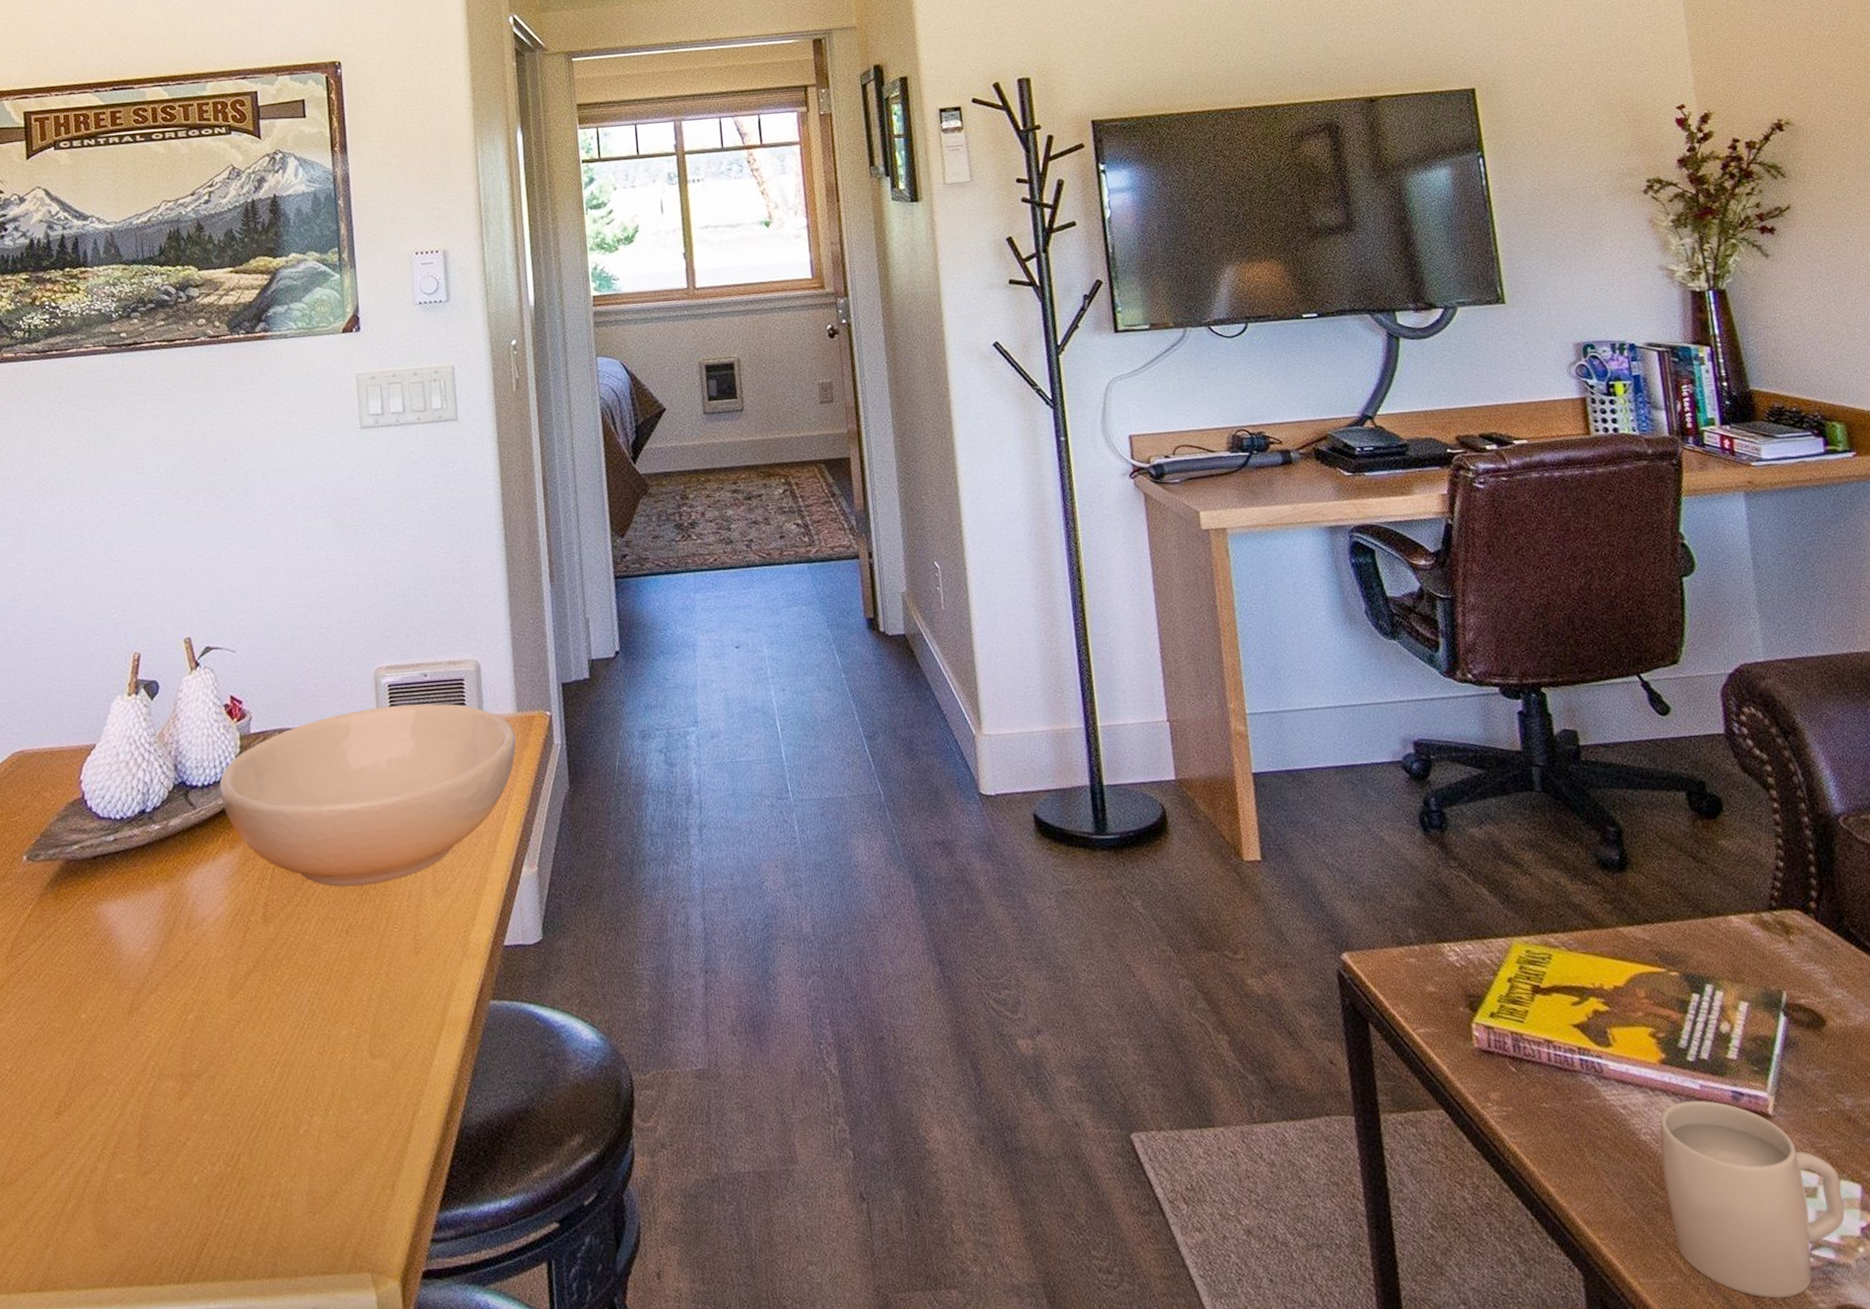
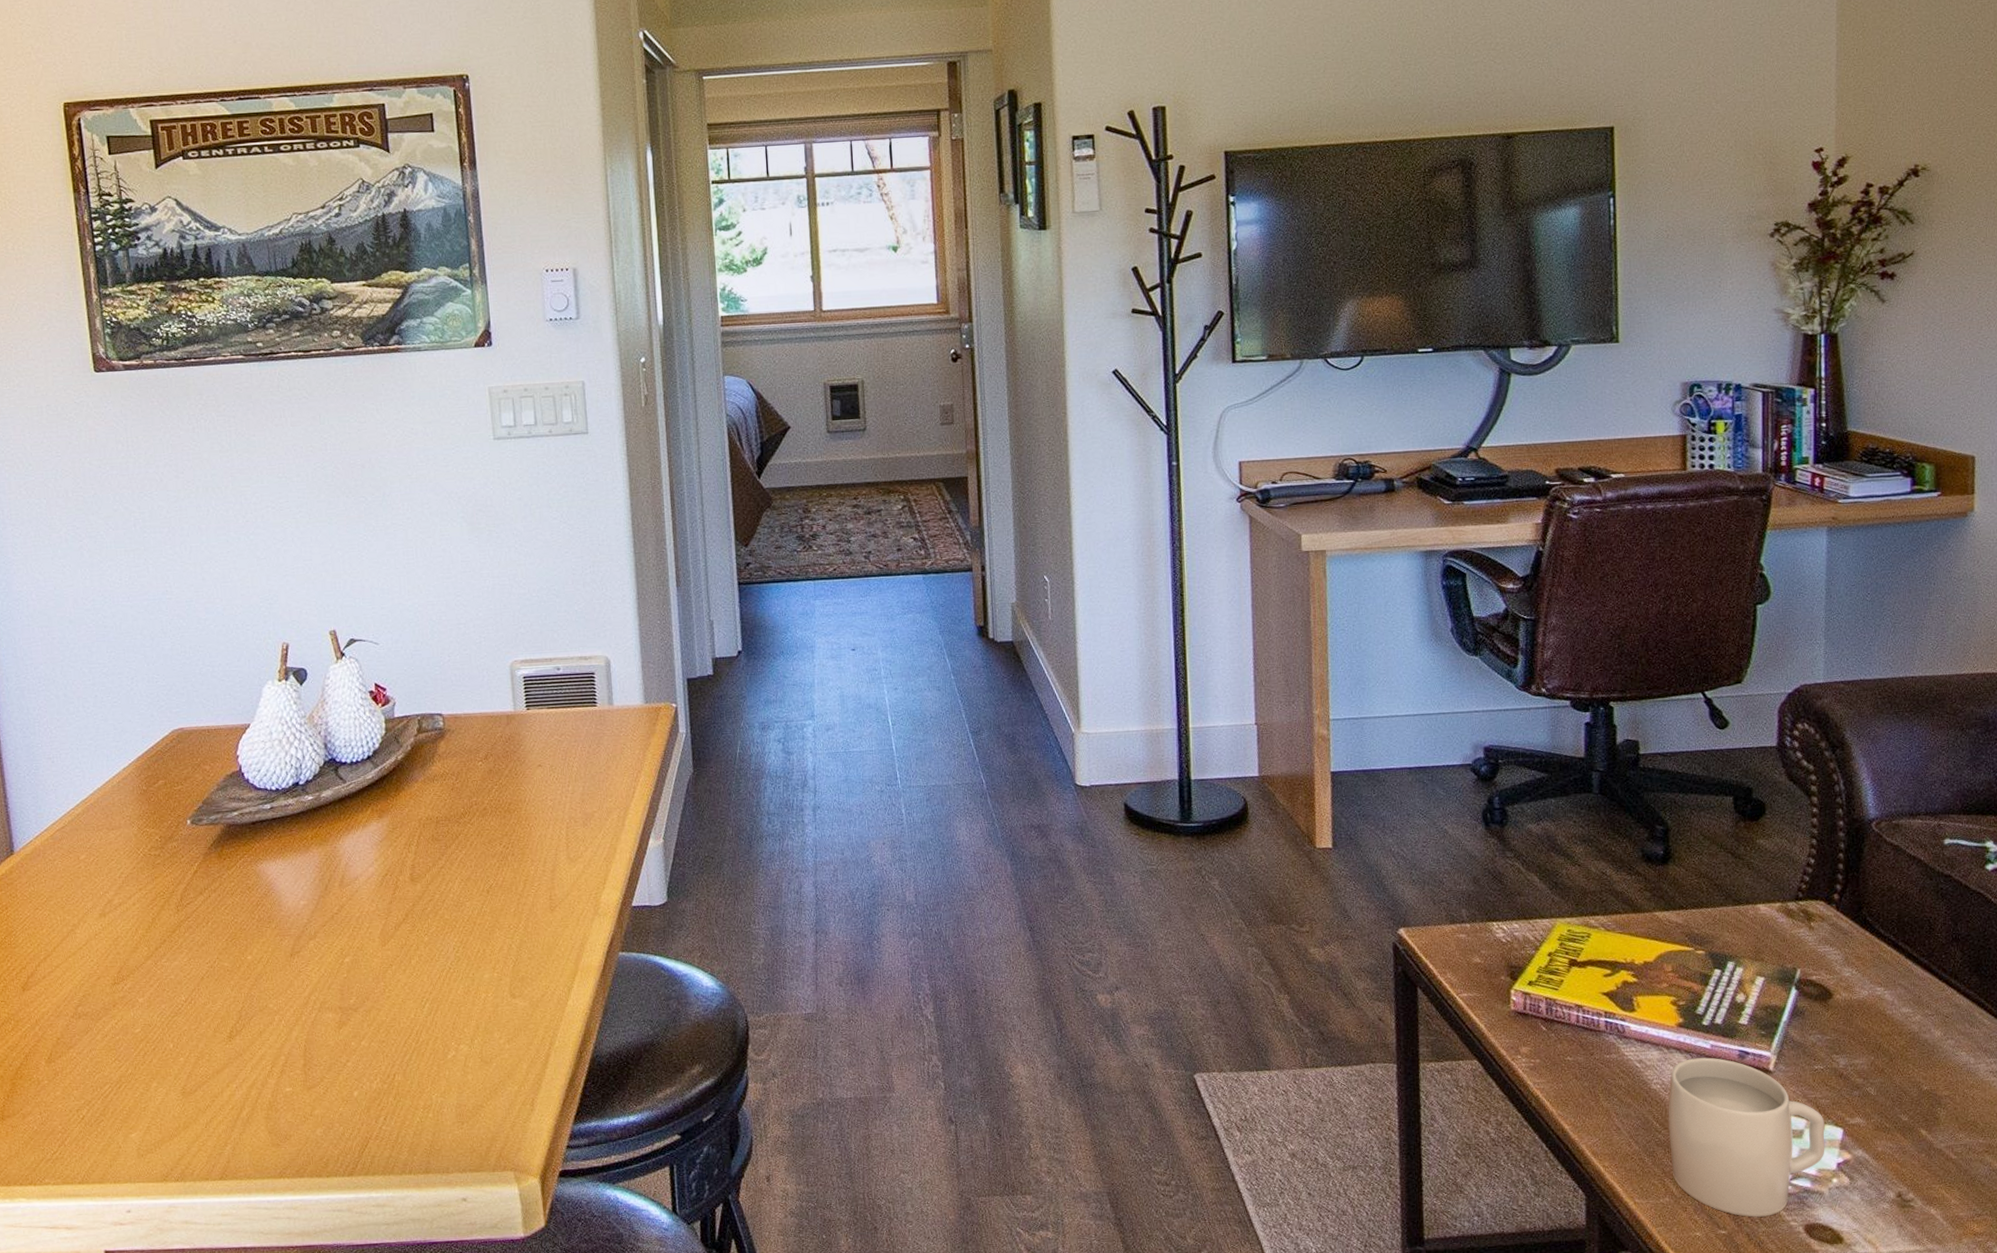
bowl: present [219,703,516,887] -> none [367,694,644,853]

